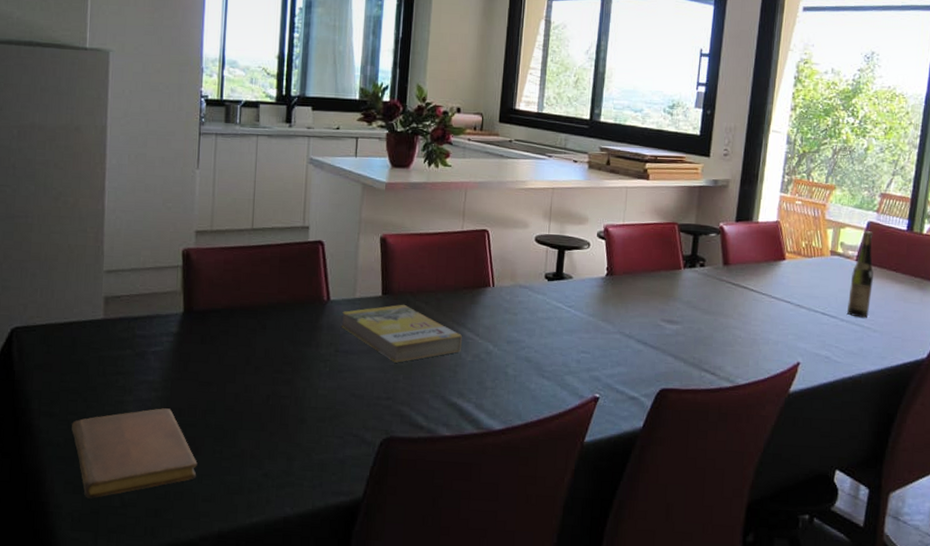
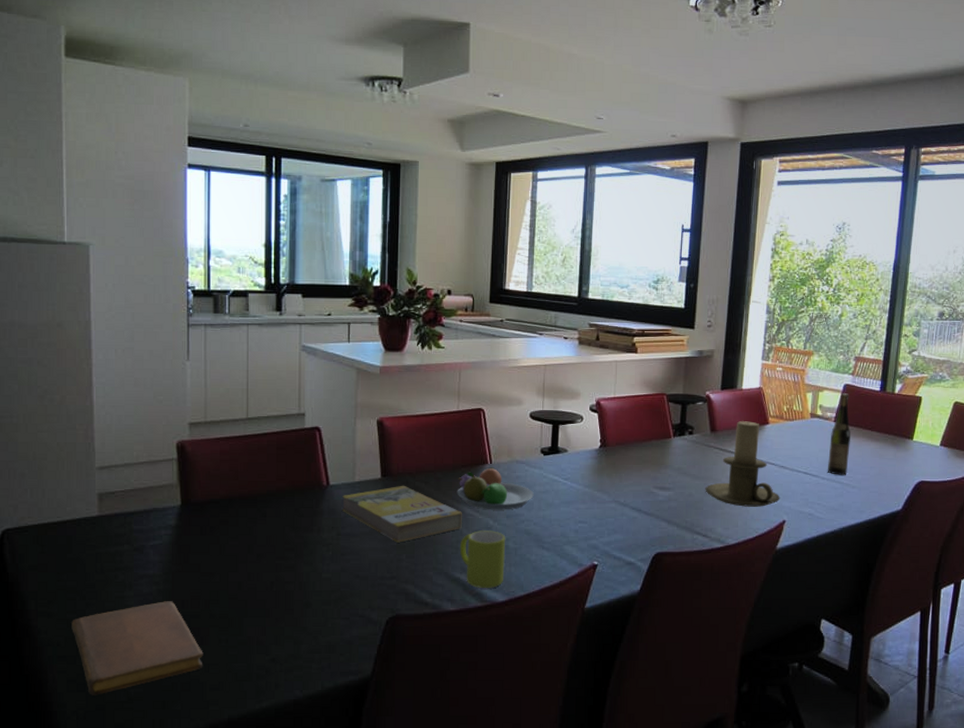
fruit bowl: none [457,290,536,336] -> present [457,467,534,510]
mug: none [457,355,506,415] -> present [459,530,506,588]
candle holder: none [715,255,795,347] -> present [705,421,780,507]

